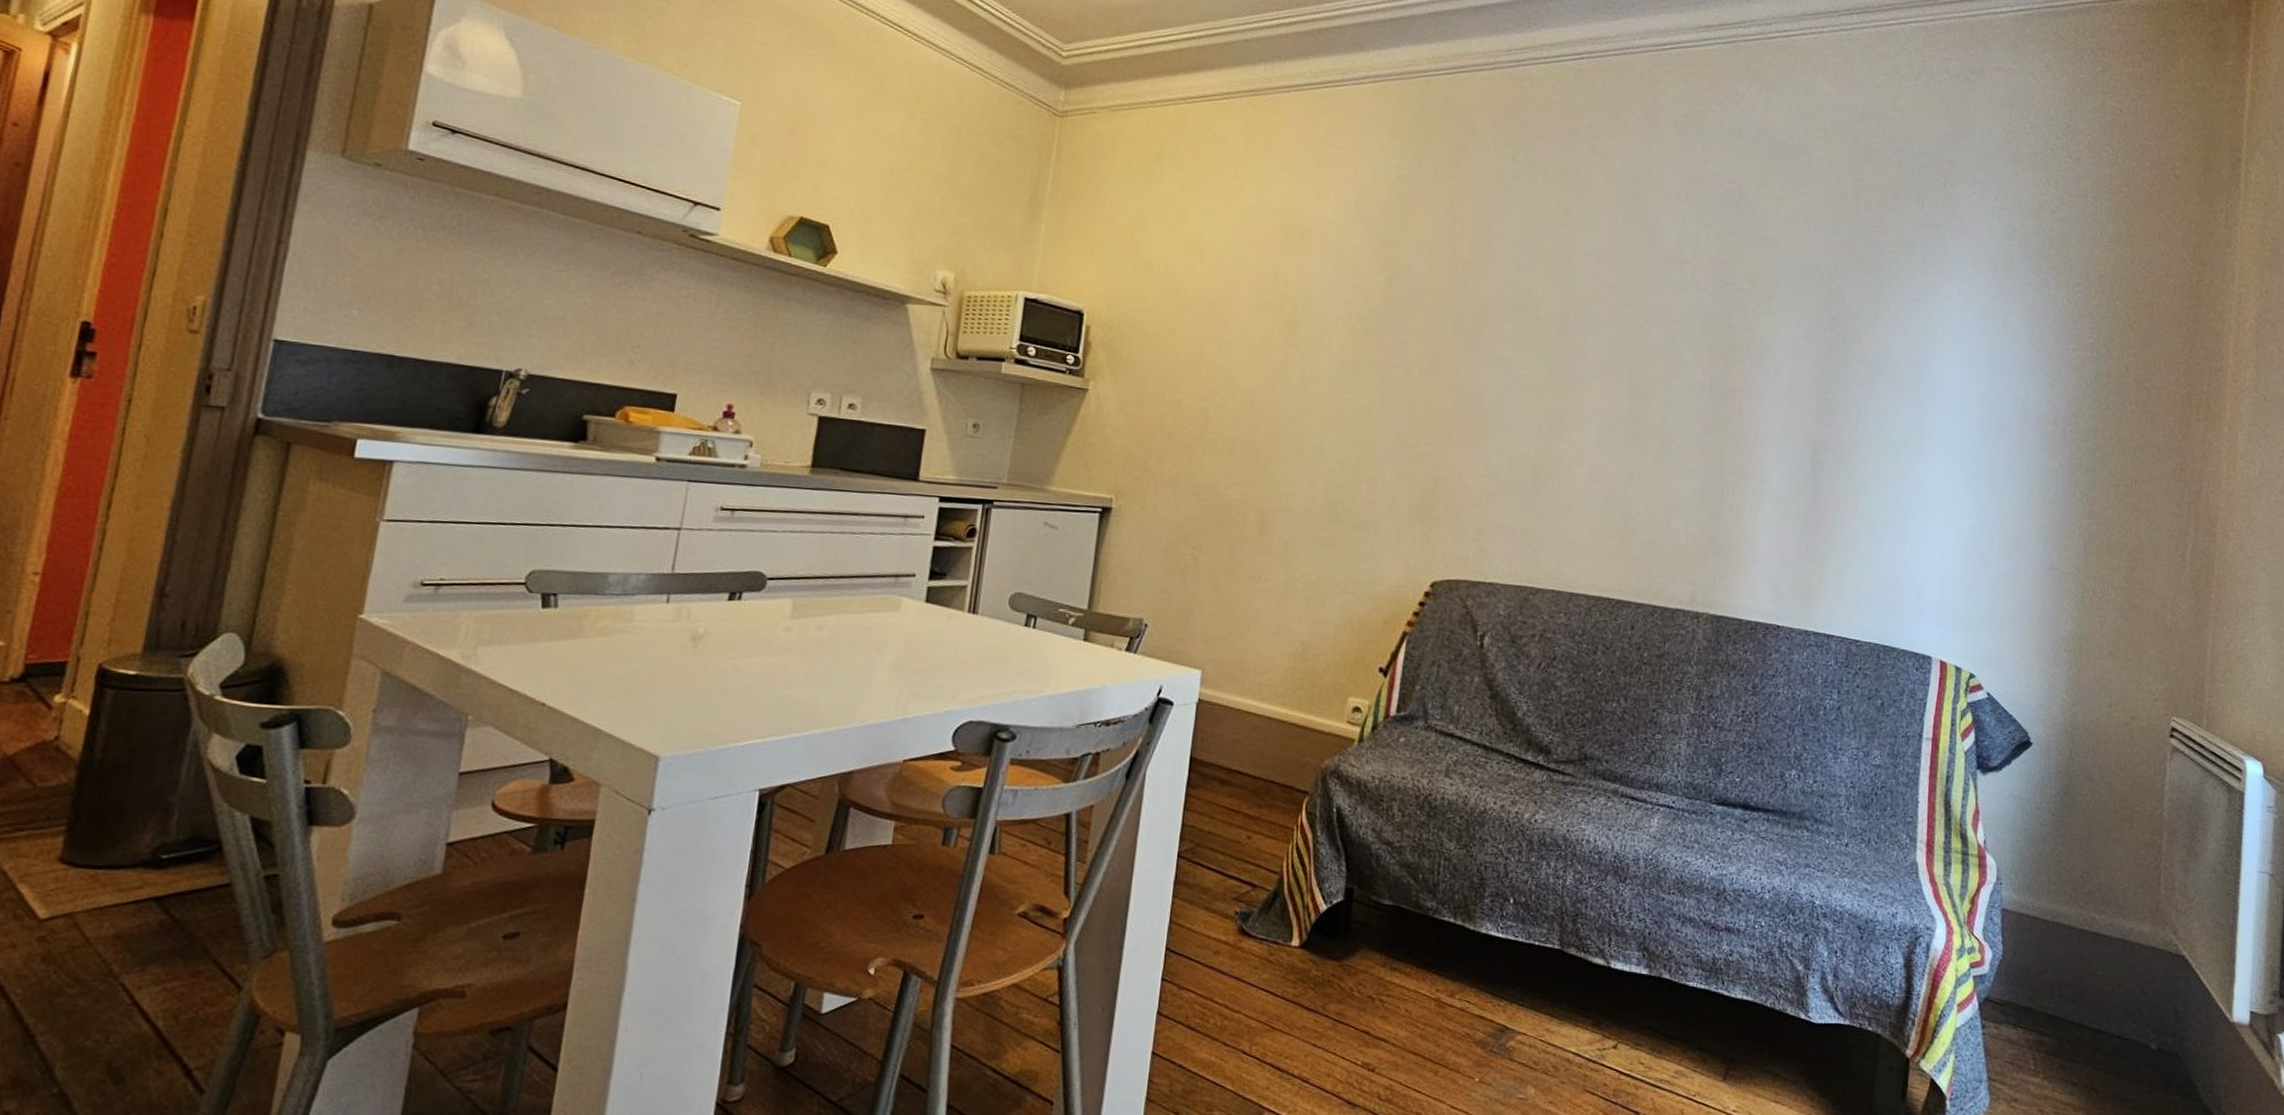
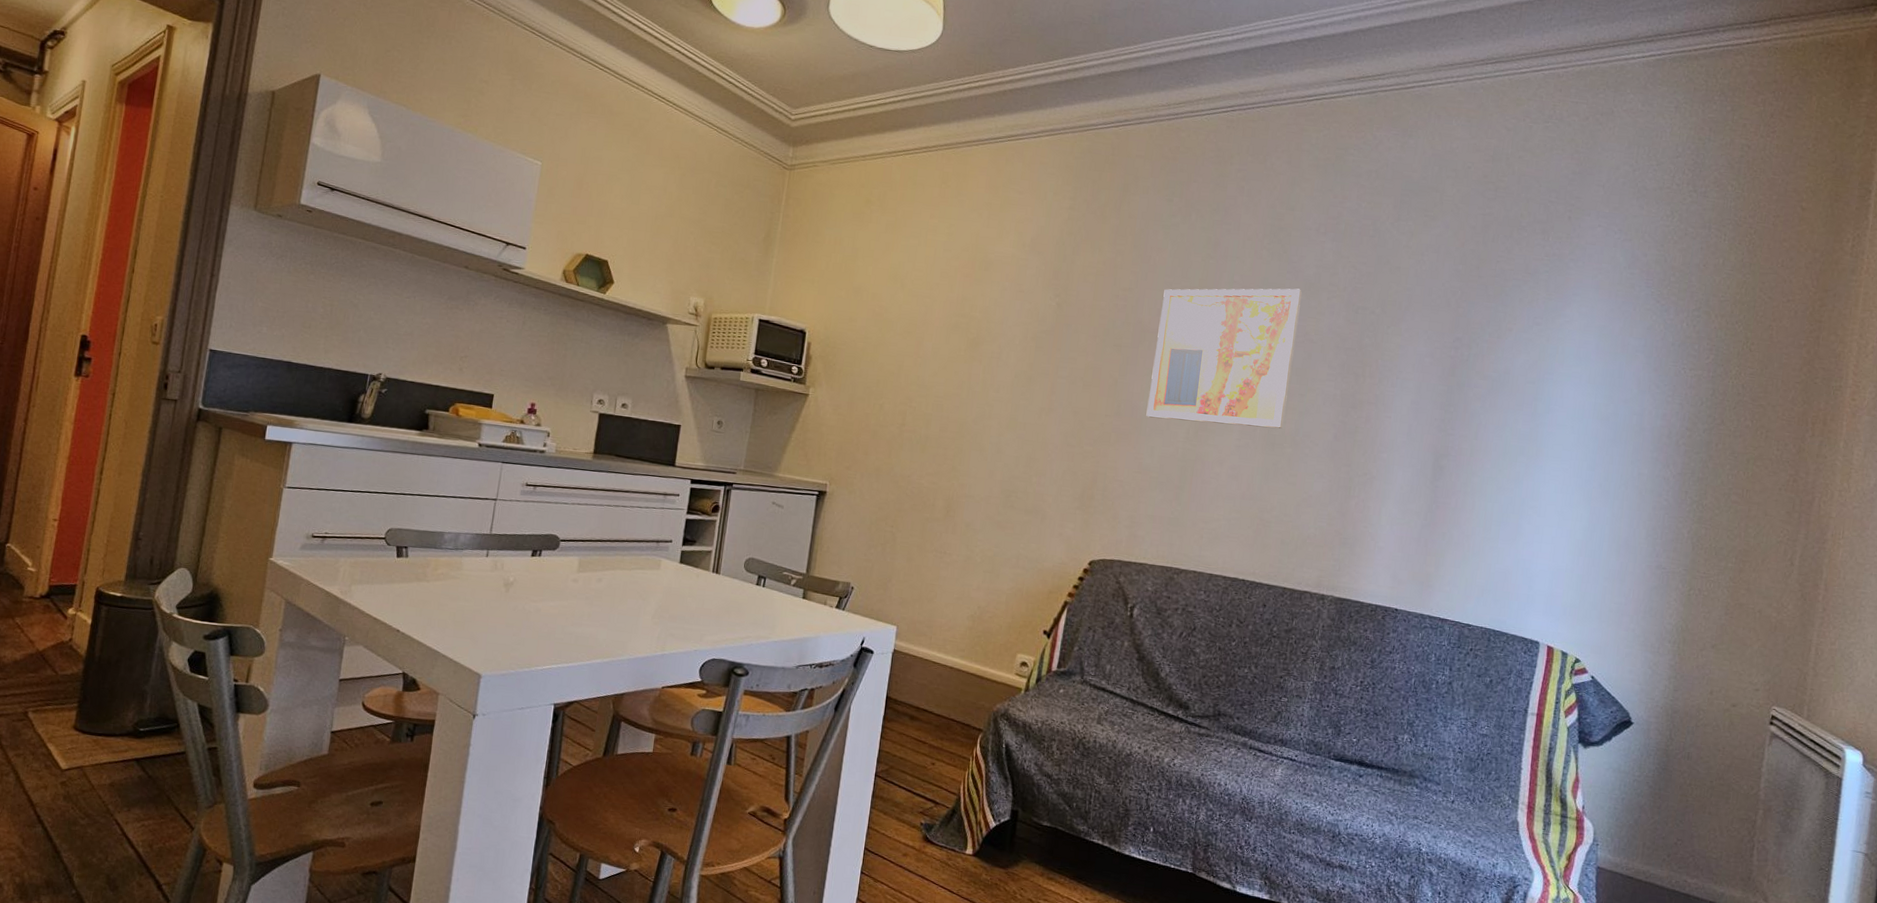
wall art: none [1493,261,1663,422] -> present [1146,288,1302,429]

